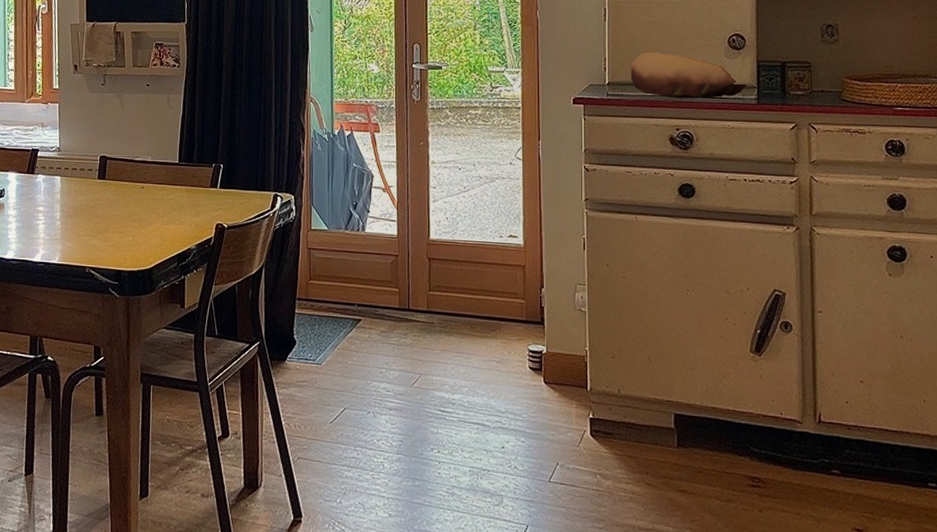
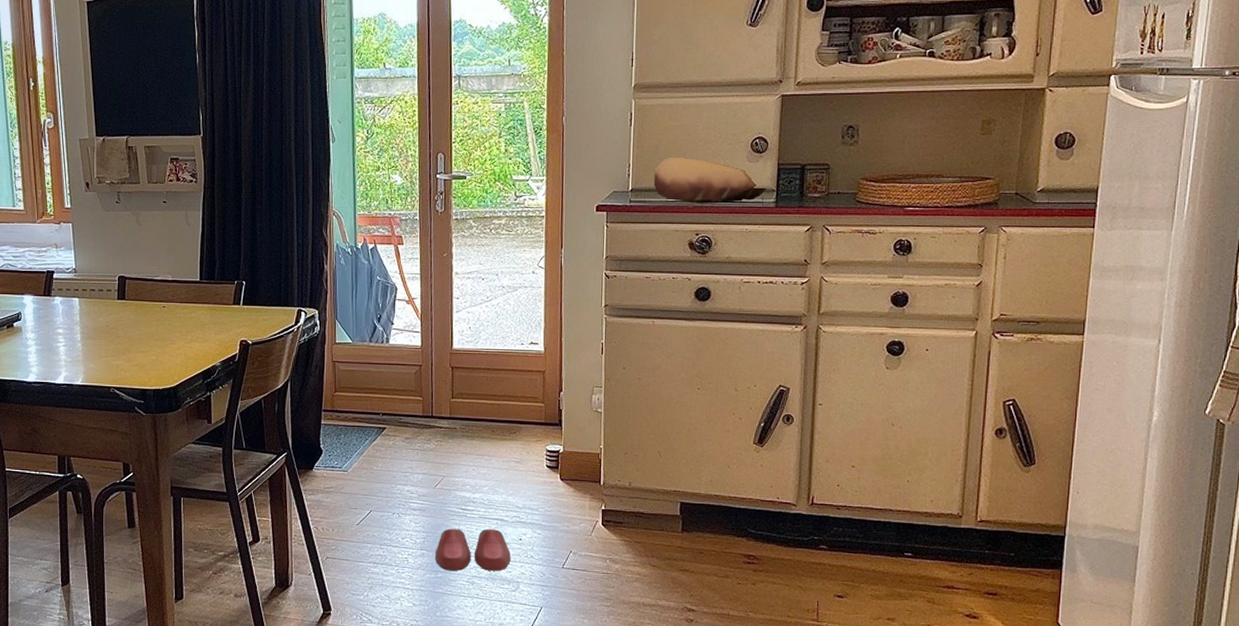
slippers: none [412,431,493,482] -> present [435,528,510,571]

